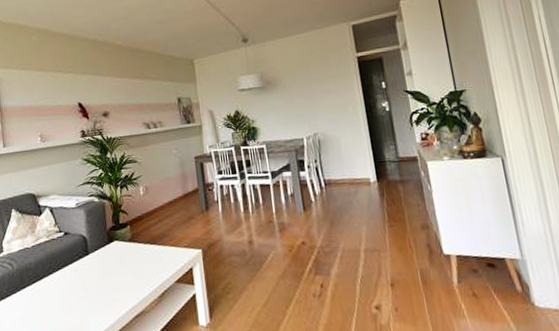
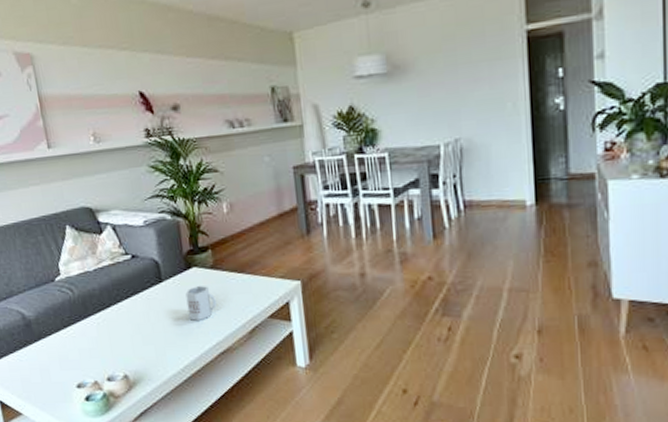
mug: none [107,257,134,288] -> present [185,286,217,321]

